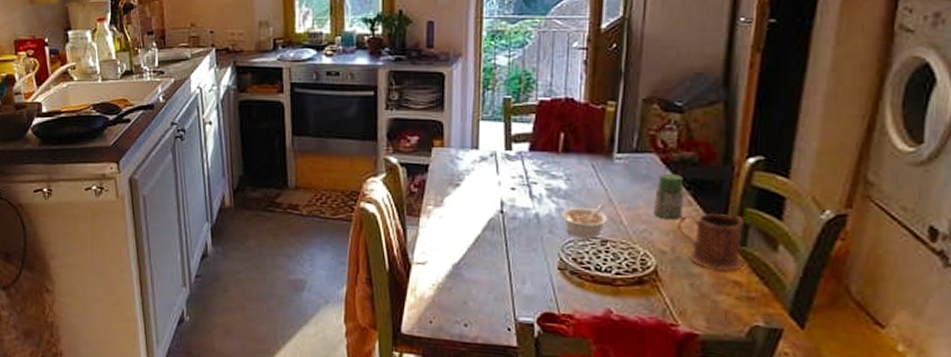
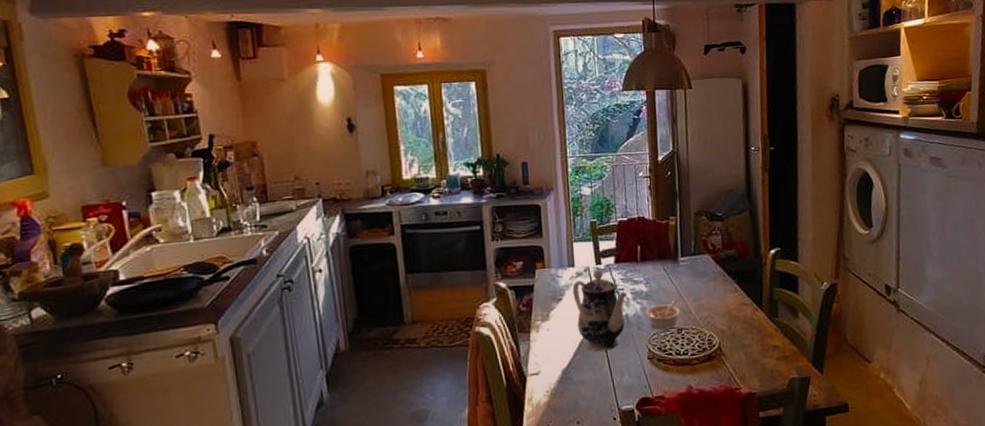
teapot: none [473,157,540,252] -> present [572,270,627,352]
jar: present [654,173,684,220] -> none [711,268,733,305]
mug: present [677,213,744,271] -> none [730,294,778,340]

